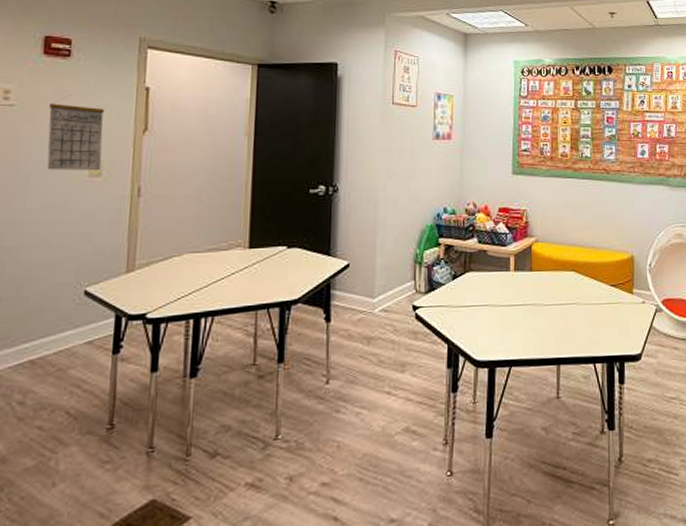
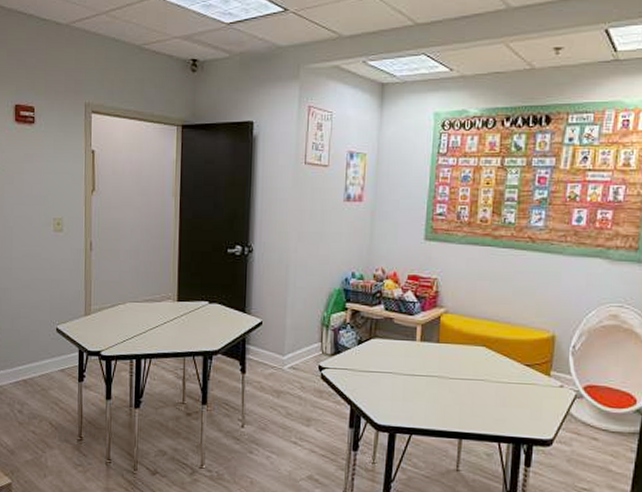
calendar: present [46,95,105,171] -> none [22,159,63,227]

